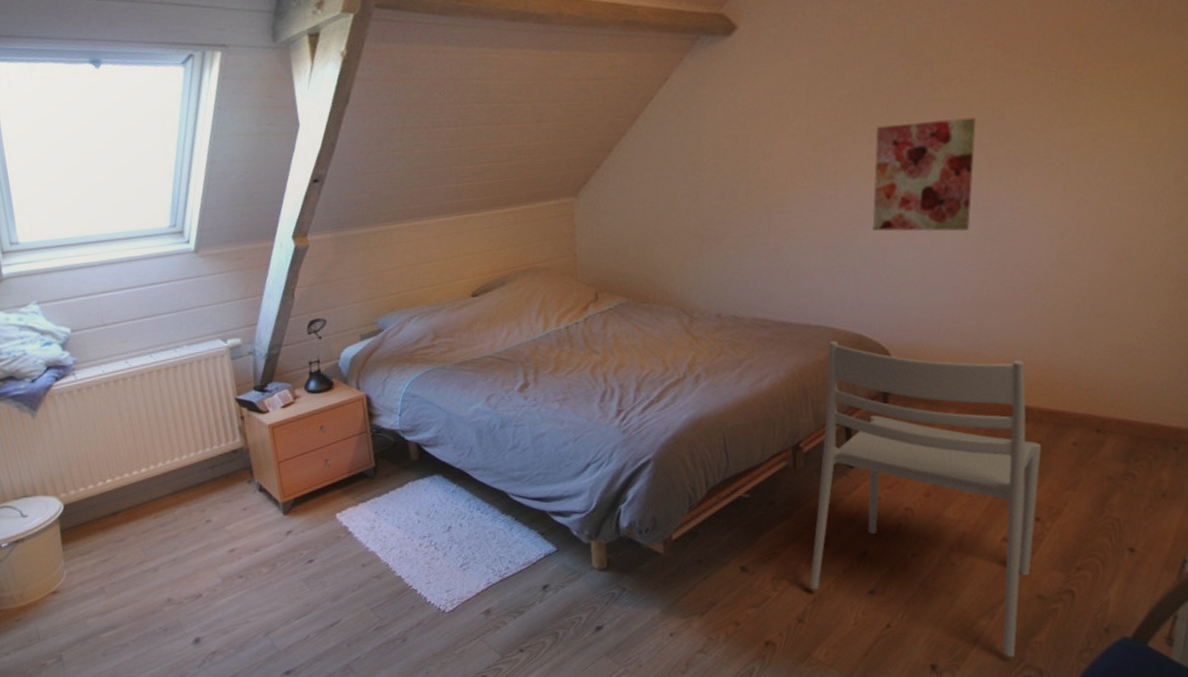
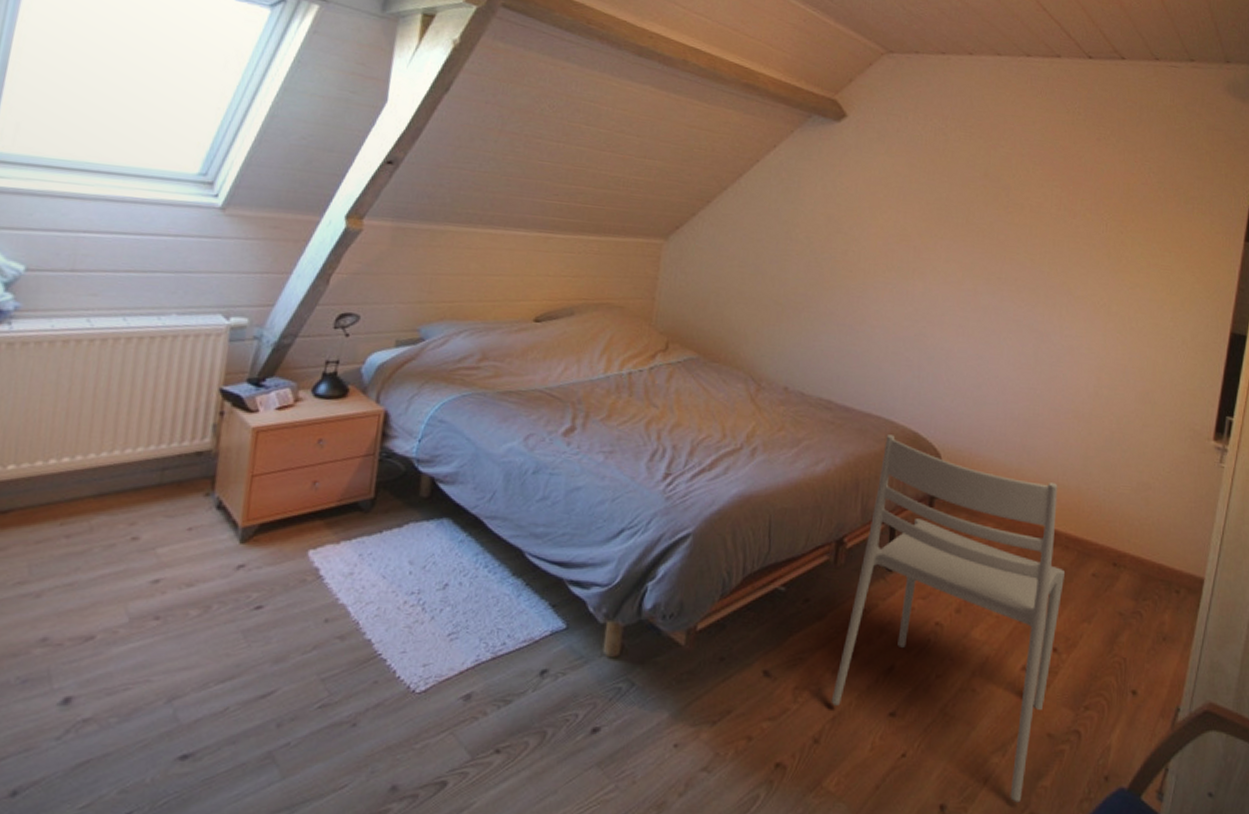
wall art: present [872,117,976,231] -> none [940,235,1039,348]

